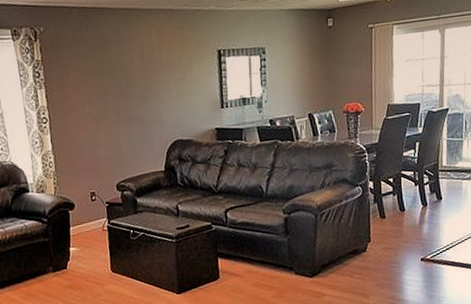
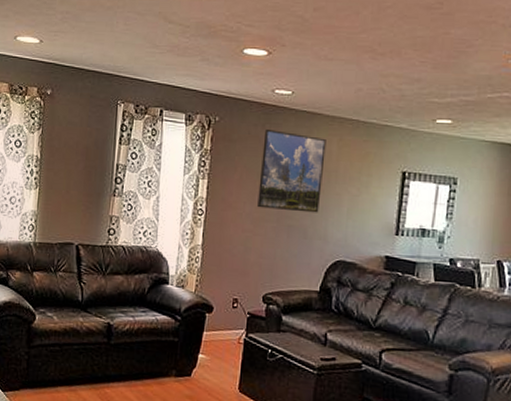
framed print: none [89,31,151,107] -> present [257,128,326,213]

